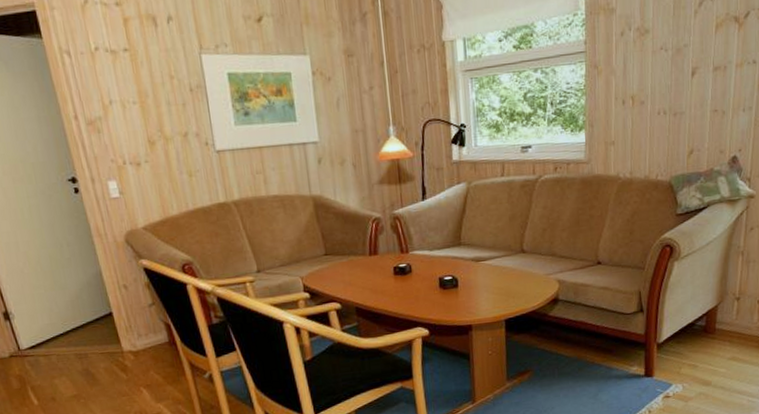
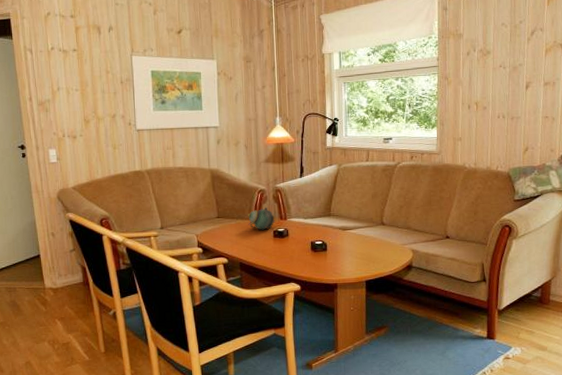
teapot: none [362,238,395,267] -> present [248,206,275,230]

